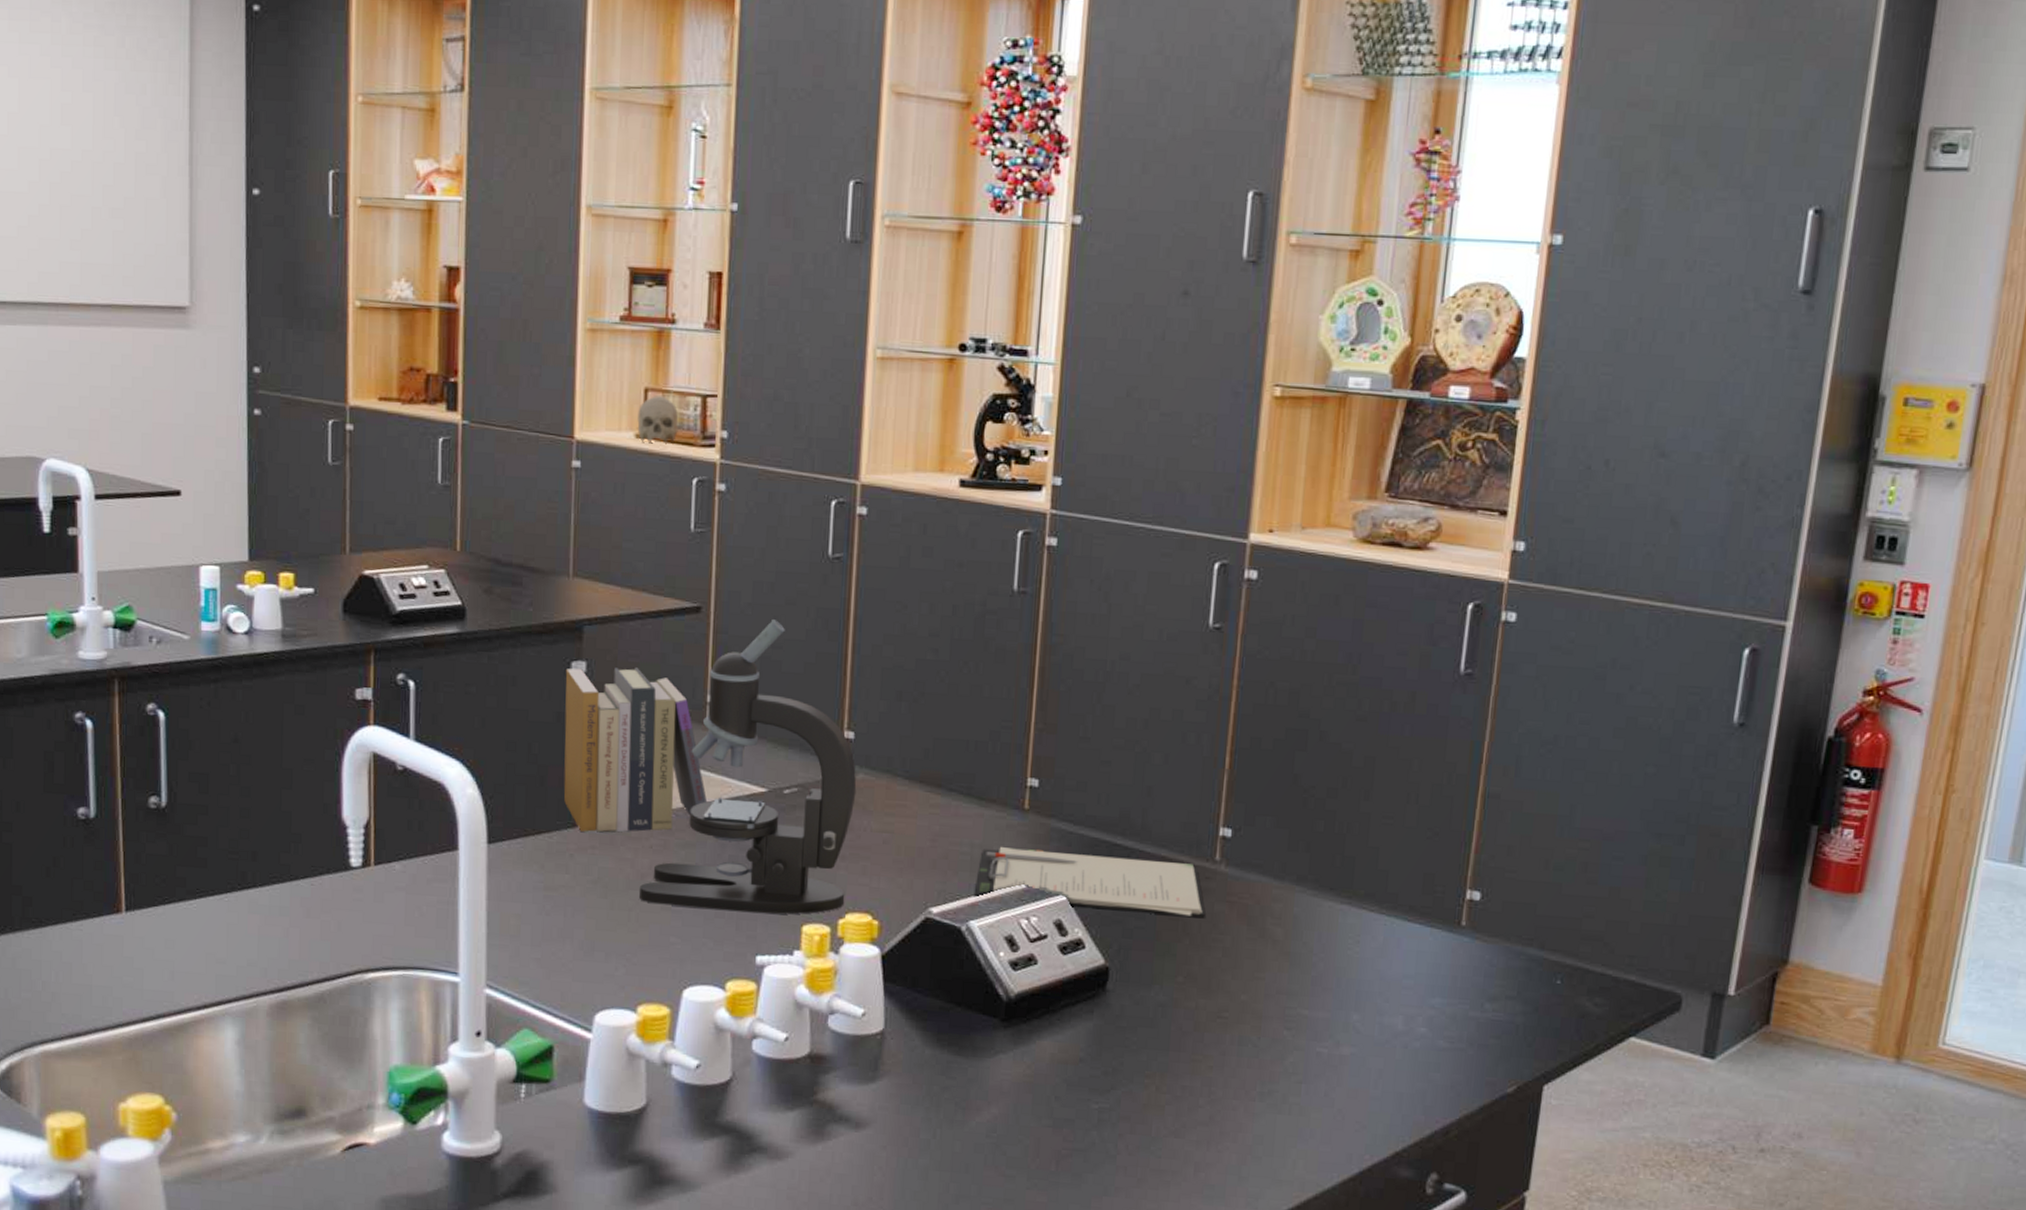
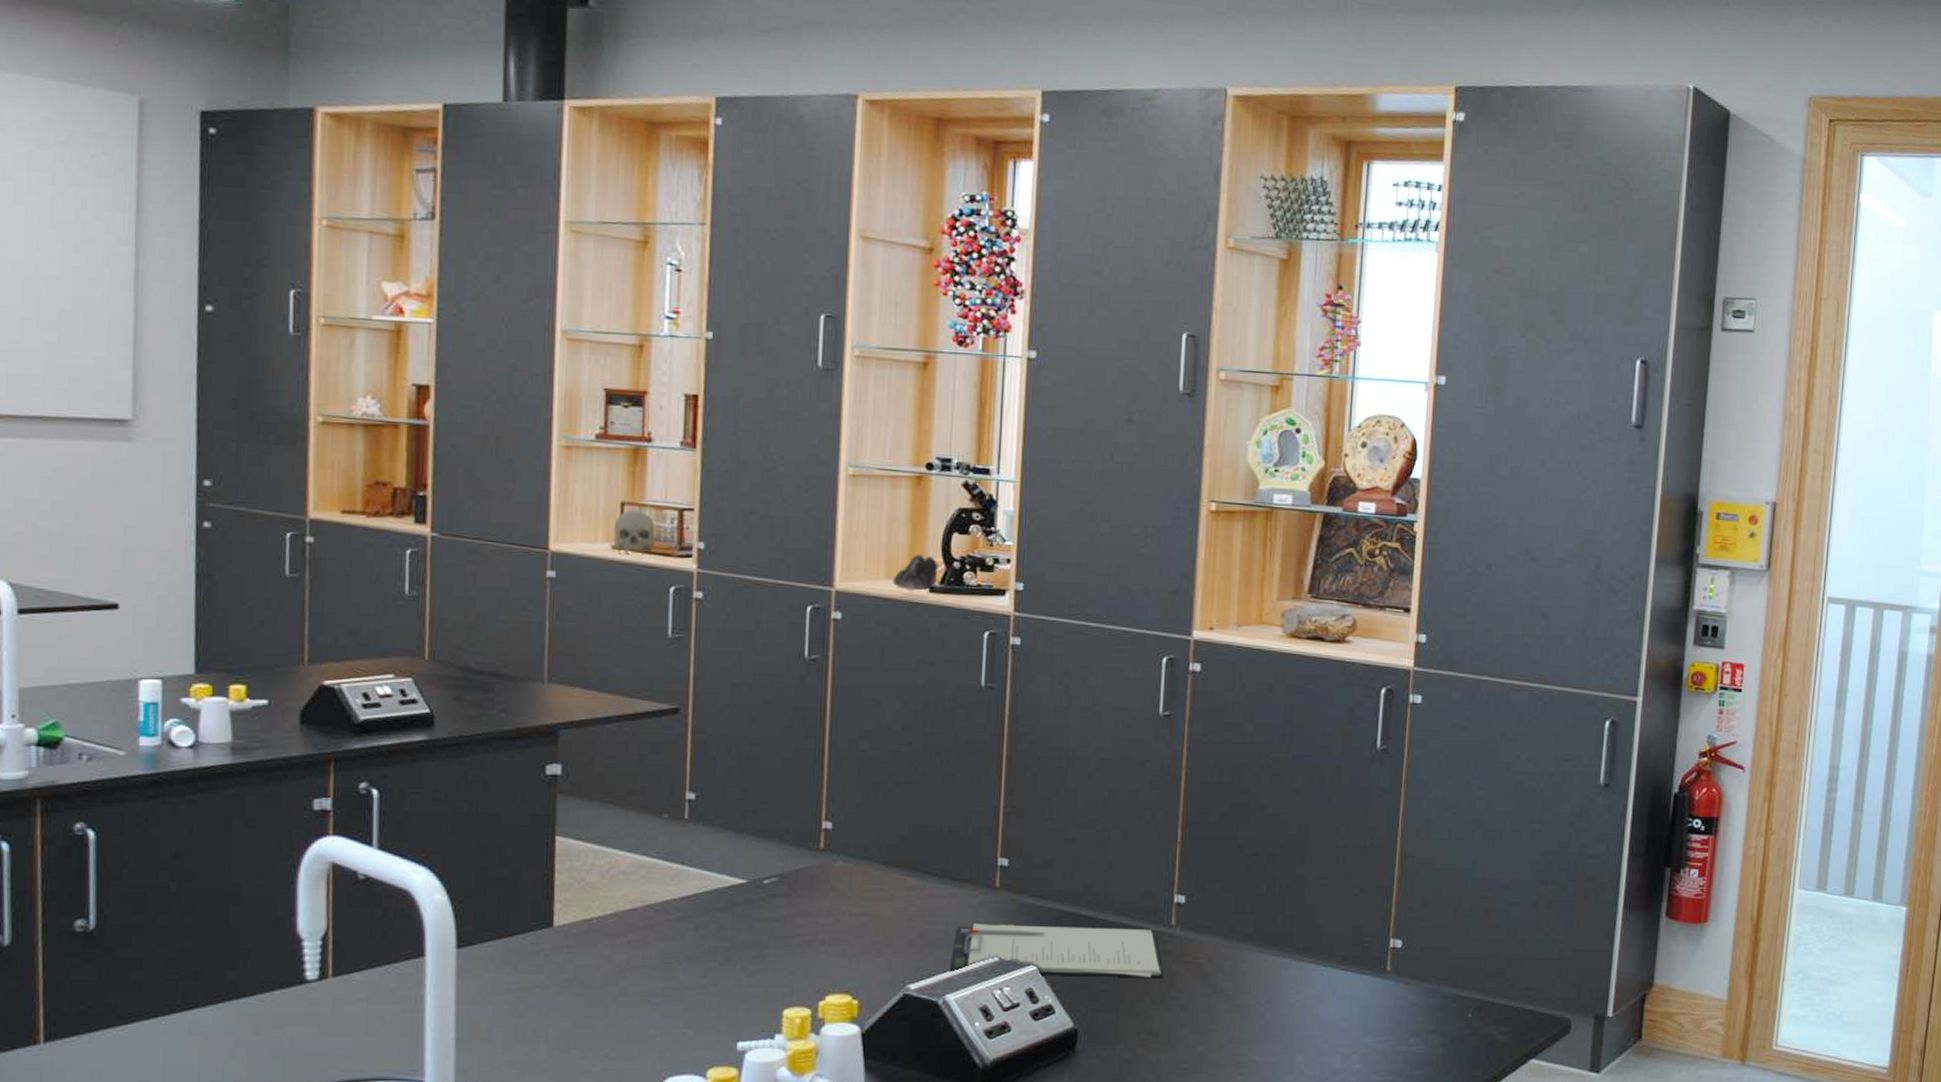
books: present [563,667,708,833] -> none [538,768,687,931]
microscope: present [638,619,857,915] -> none [616,719,835,1001]
crystal cluster: none [921,445,970,485] -> present [892,554,939,591]

